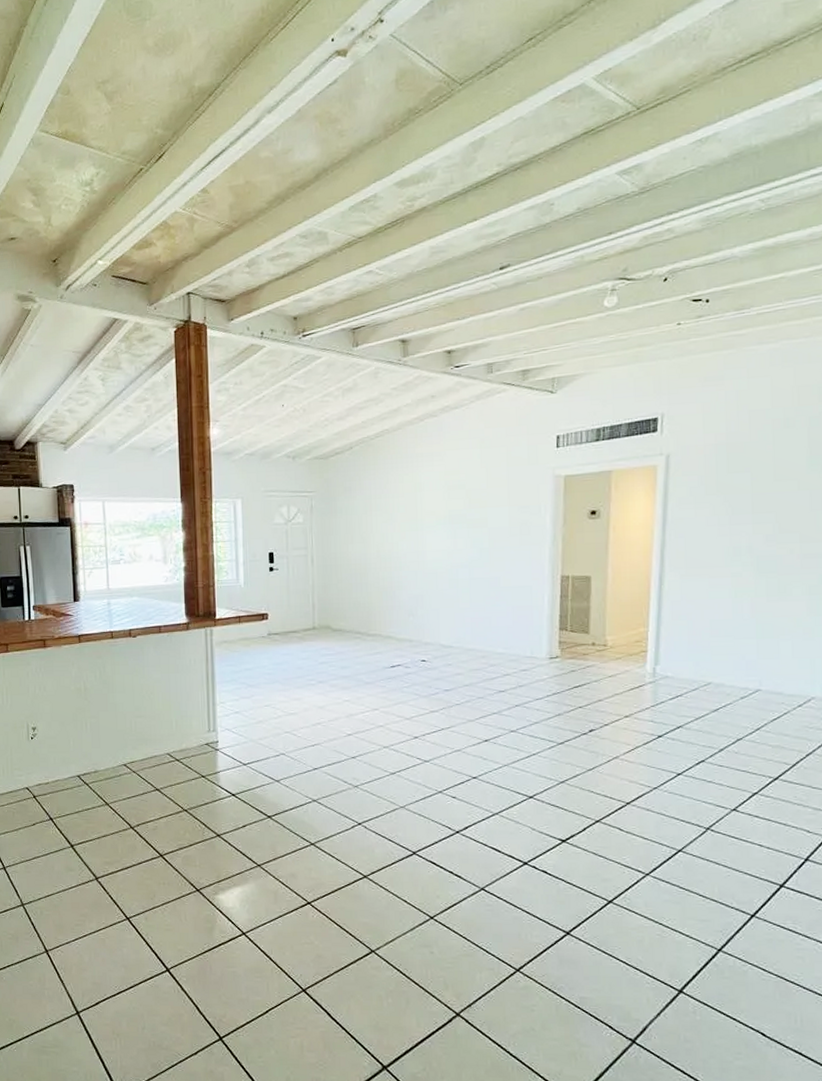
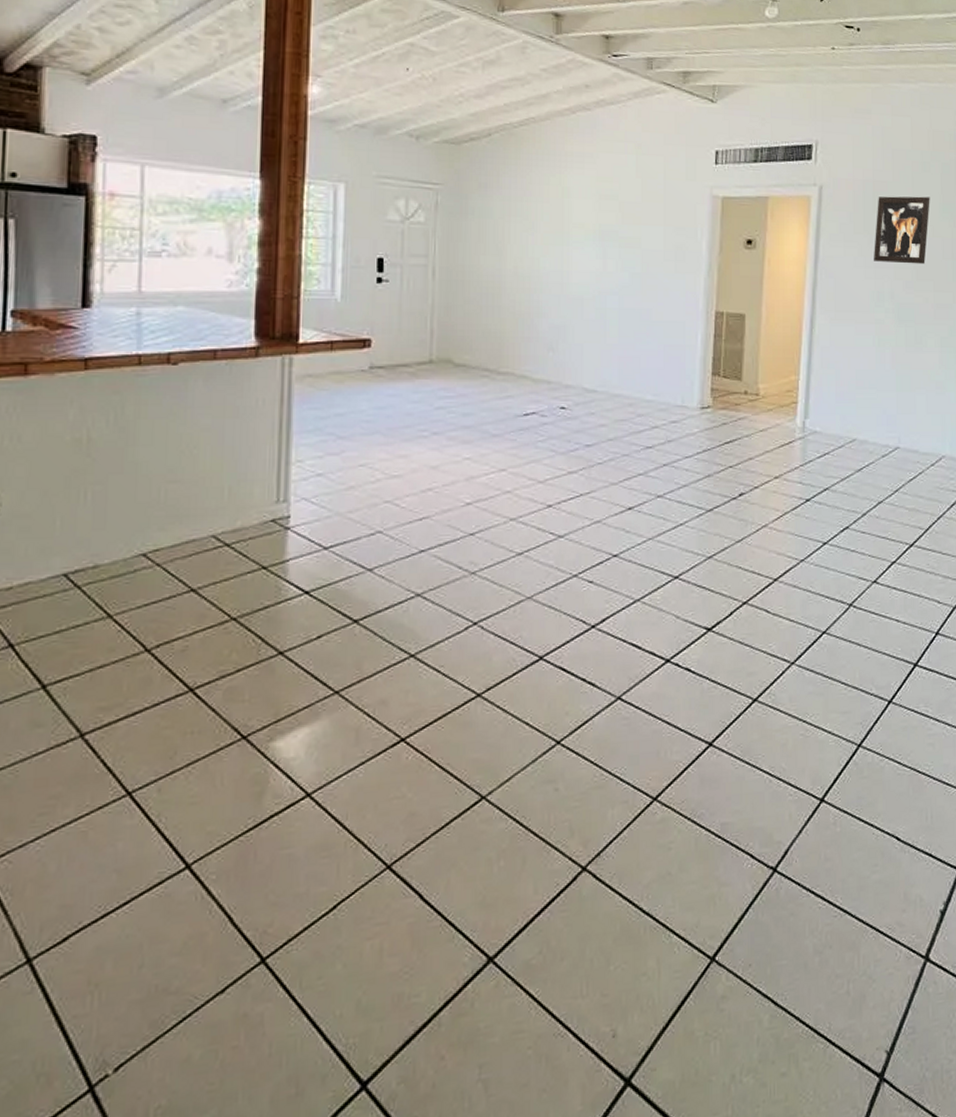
wall art: none [728,451,795,519] -> present [874,196,930,265]

